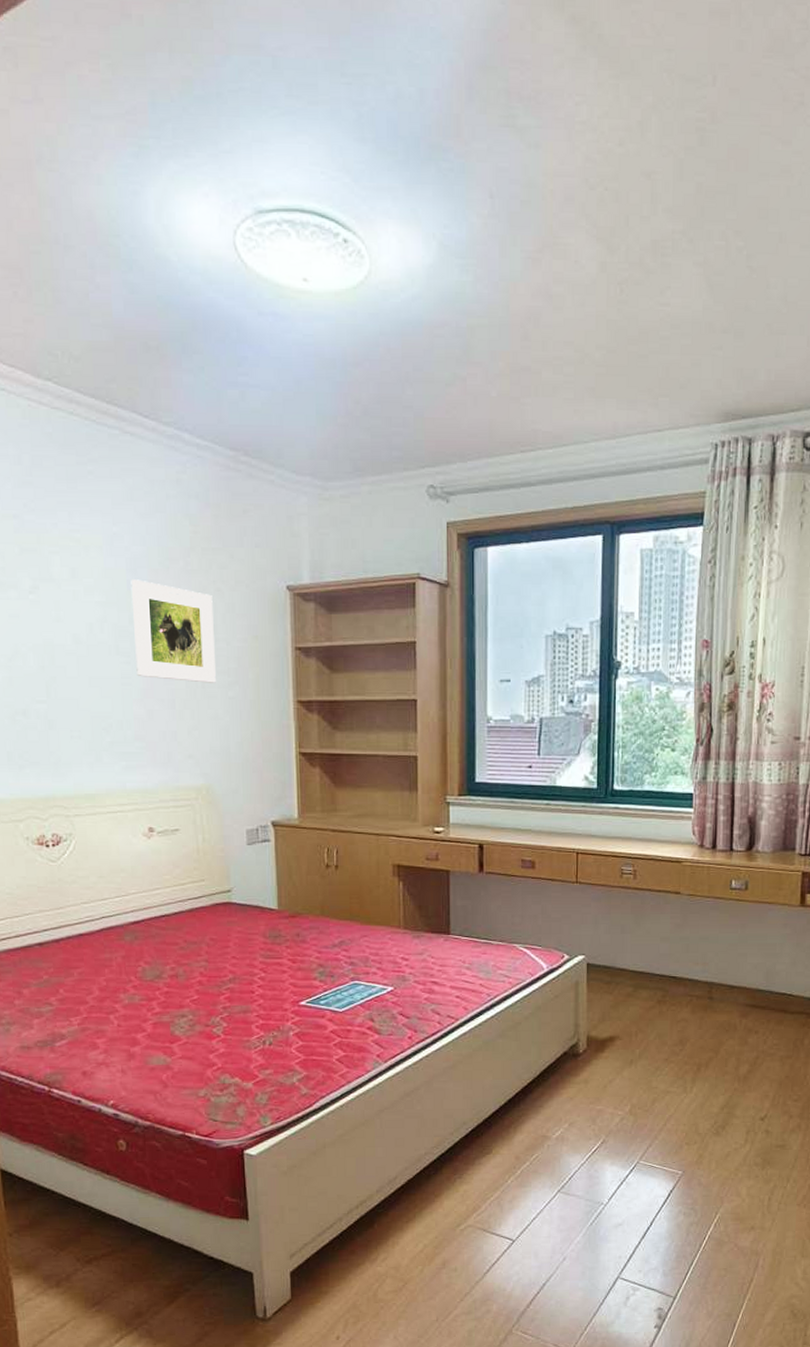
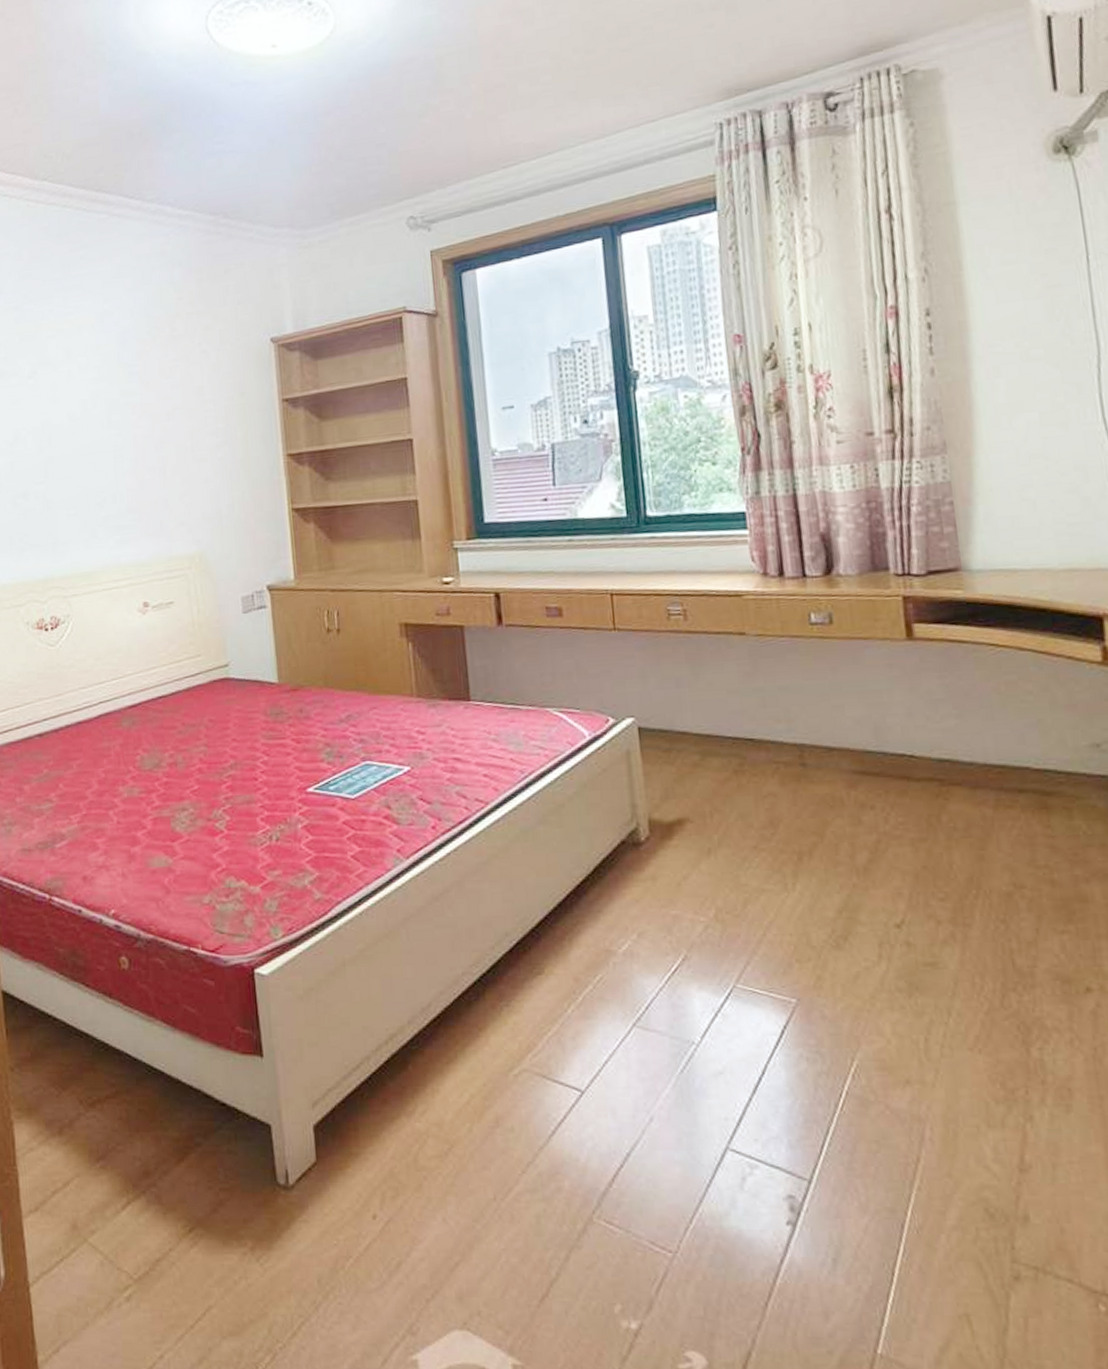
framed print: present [130,579,216,683] -> none [120,351,205,448]

